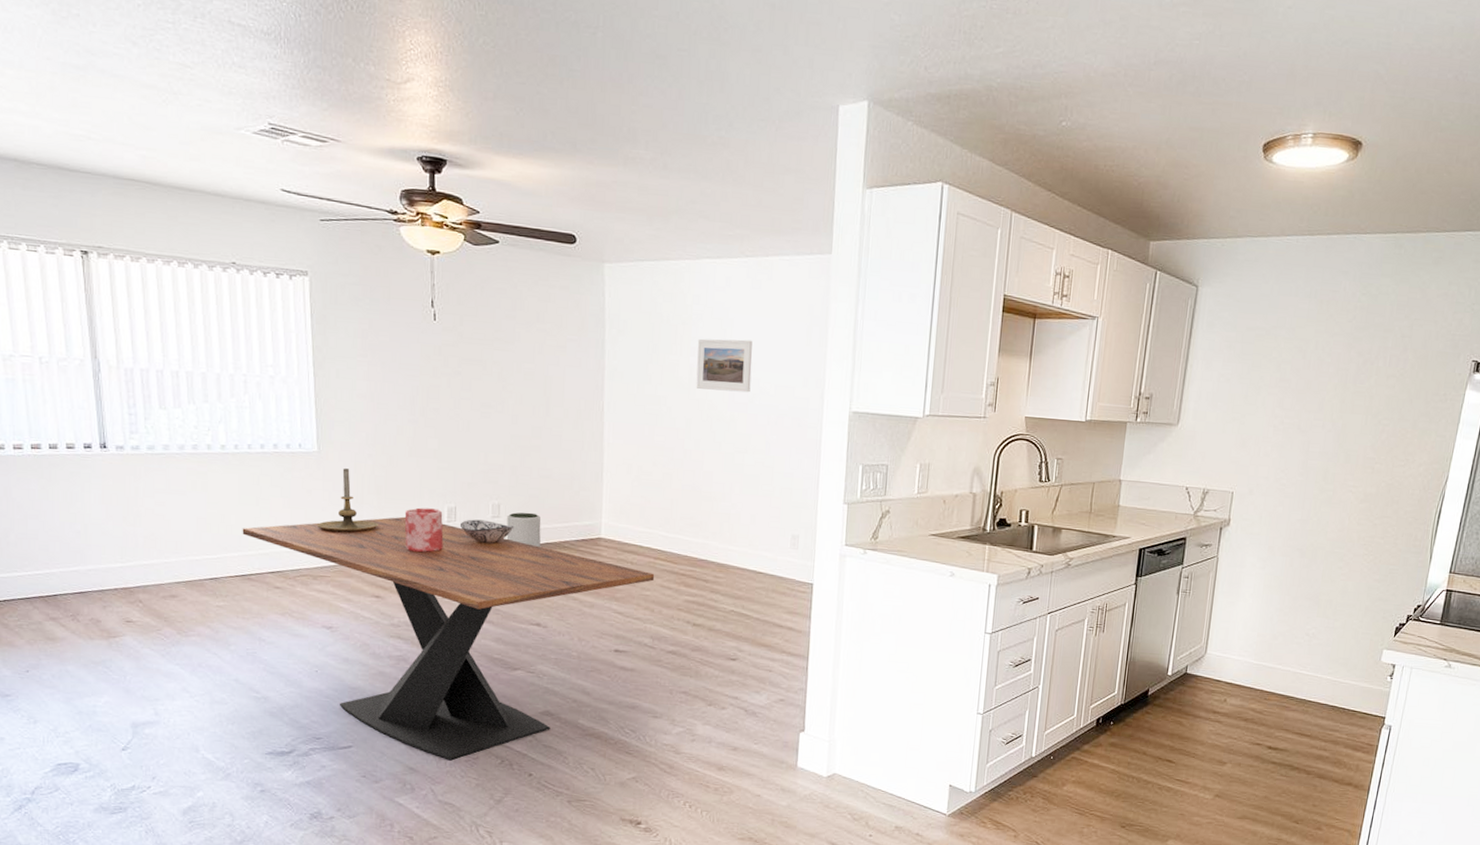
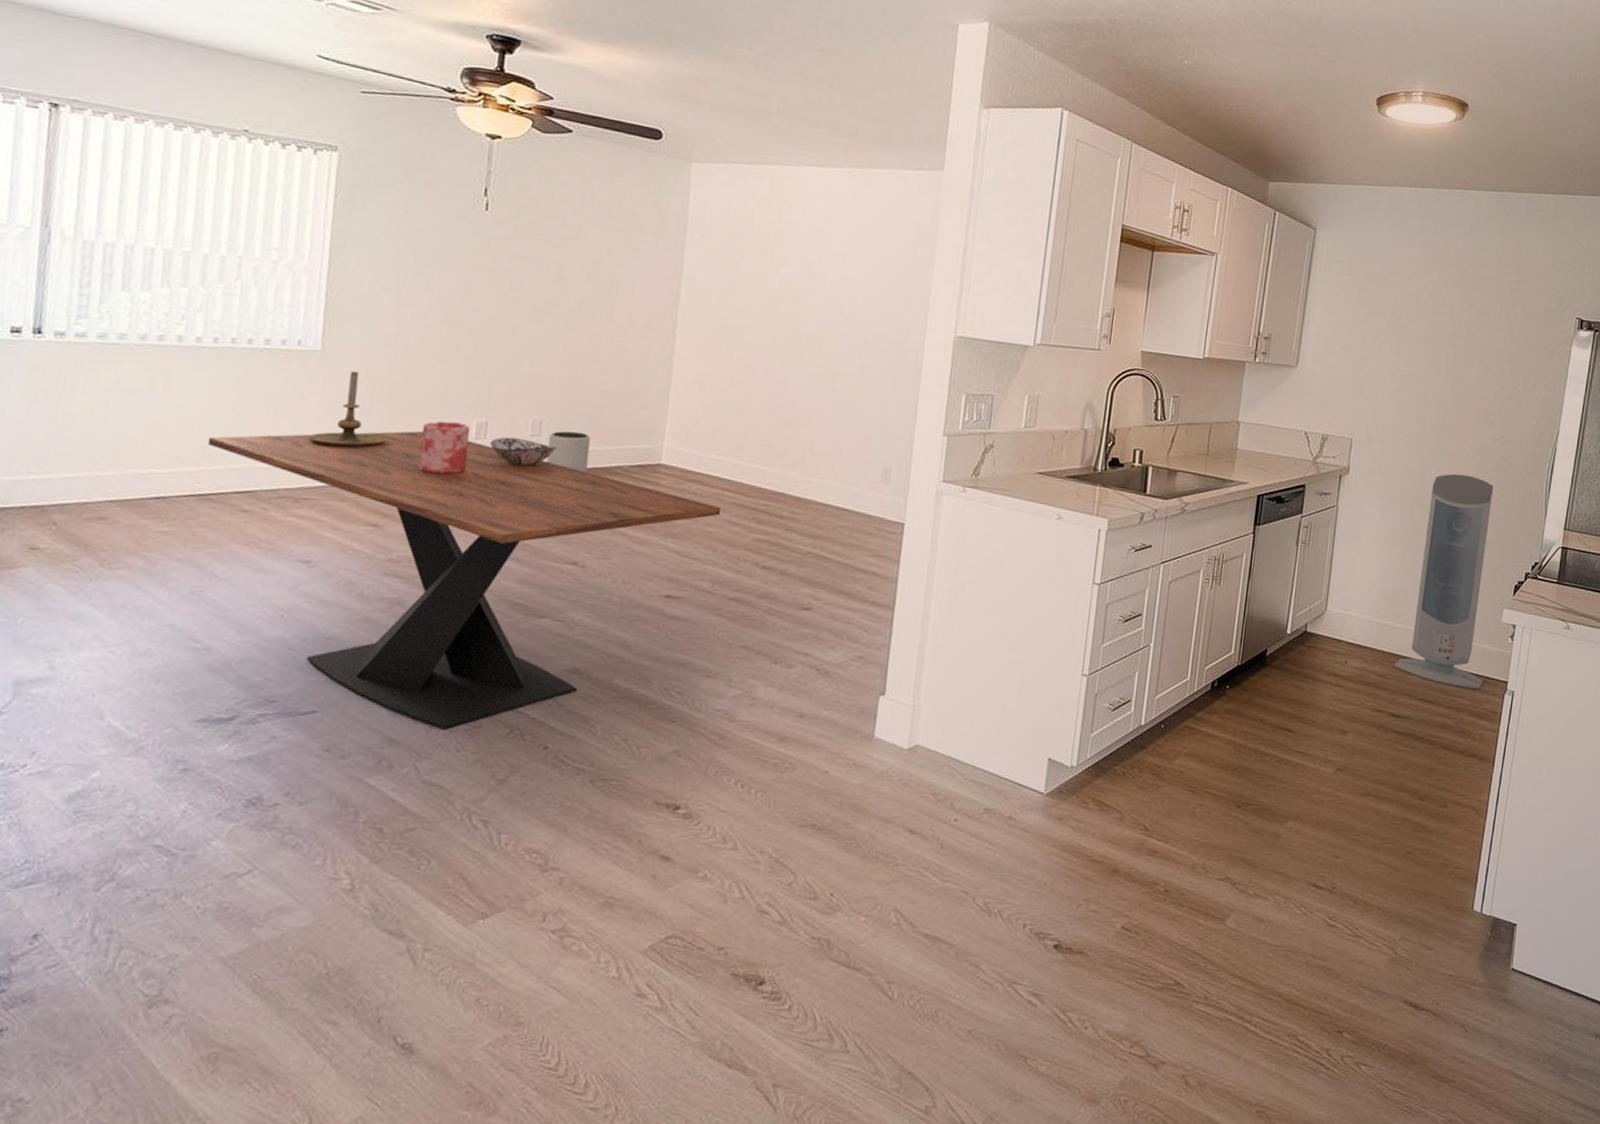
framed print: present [696,338,753,393] -> none [785,249,852,310]
air purifier: none [1272,522,1378,724] -> present [1394,473,1494,689]

